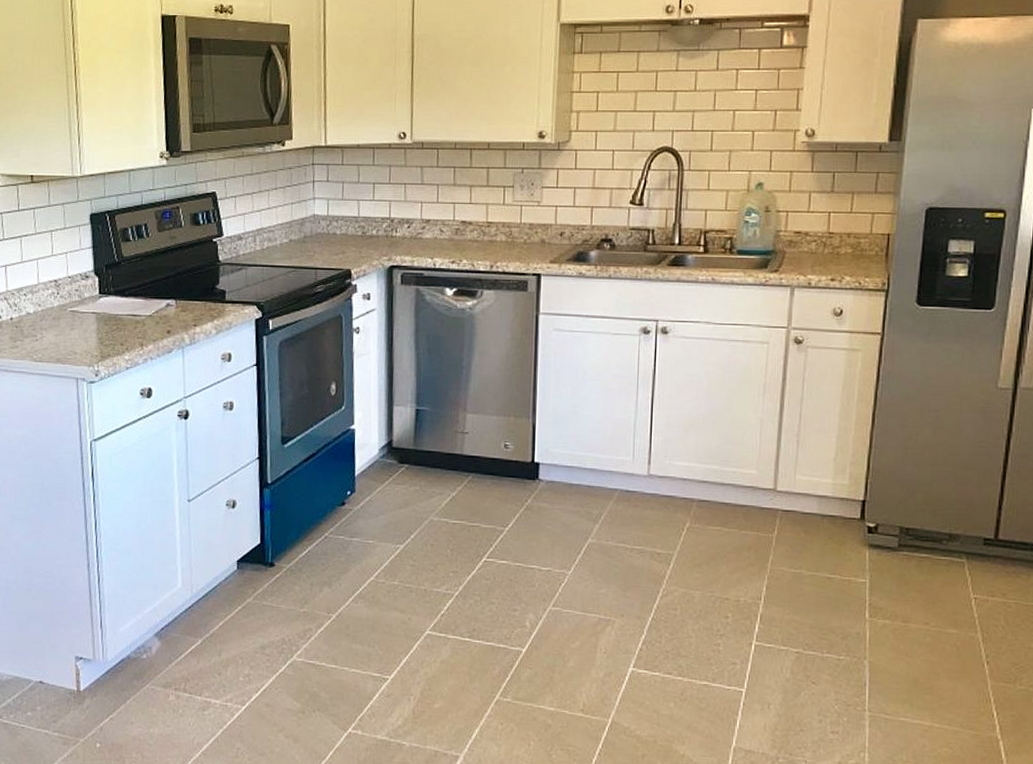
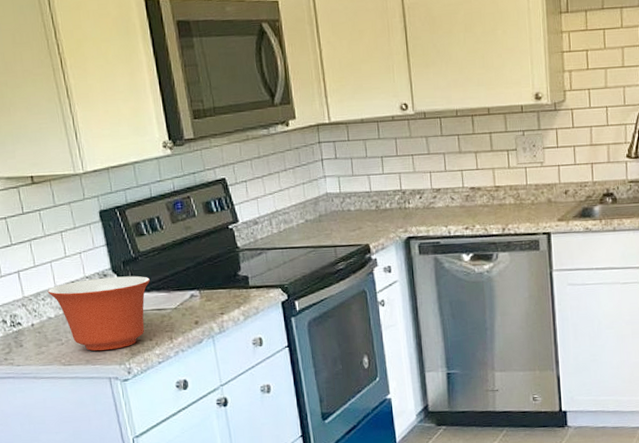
mixing bowl: none [30,279,129,351] -> present [47,276,150,351]

